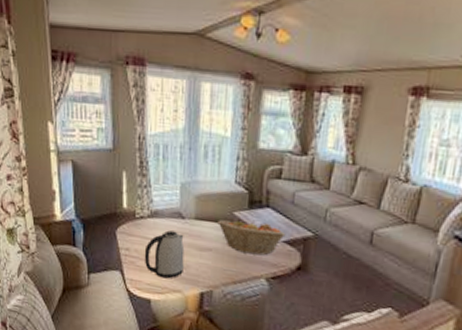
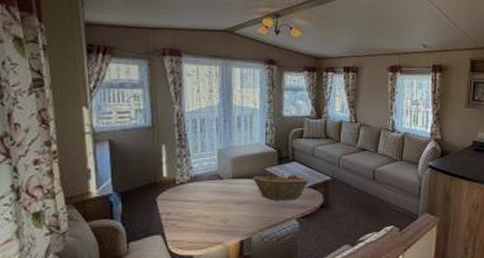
kettle: present [144,230,185,279] -> none [185,191,224,234]

